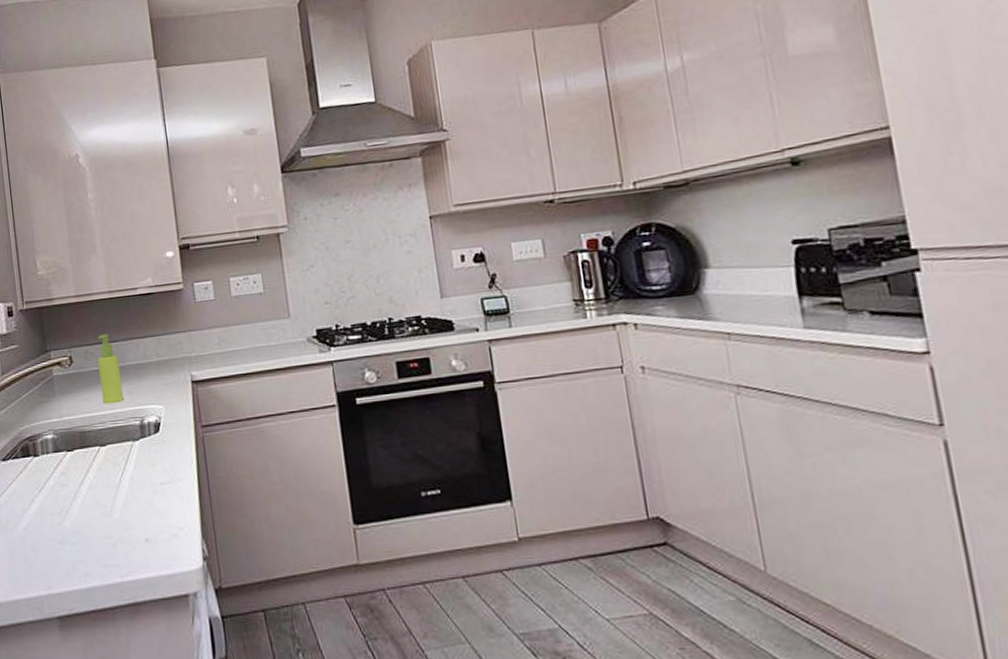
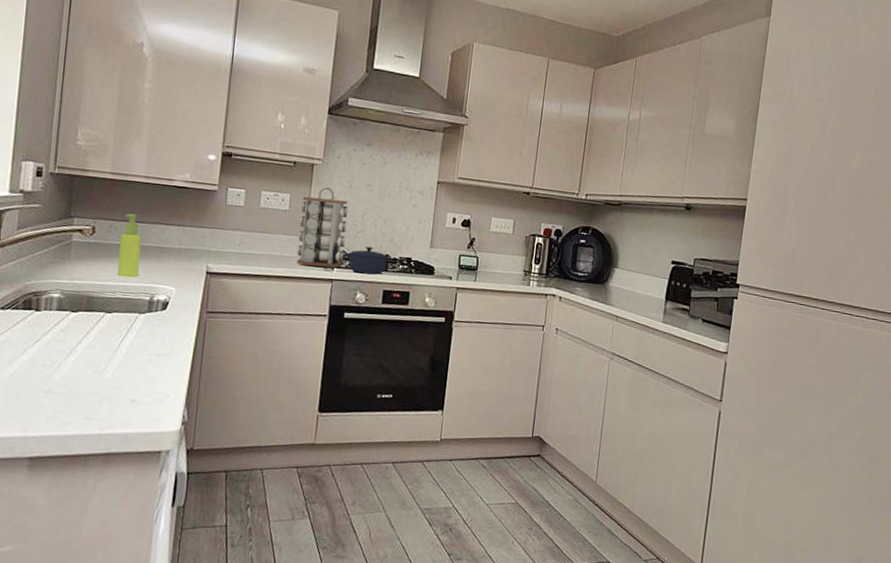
spice rack: none [275,255,340,352] -> present [296,187,349,269]
cooking pot: none [337,312,397,349] -> present [343,246,392,276]

